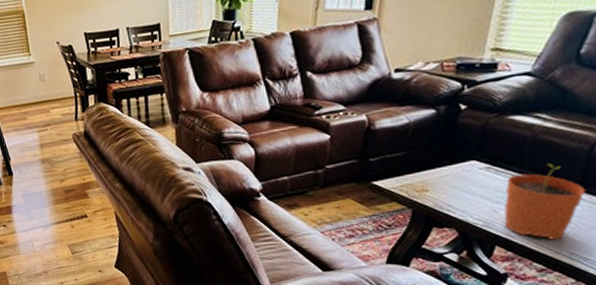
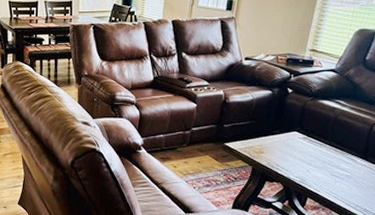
plant pot: present [504,164,585,240] -> none [314,138,367,195]

